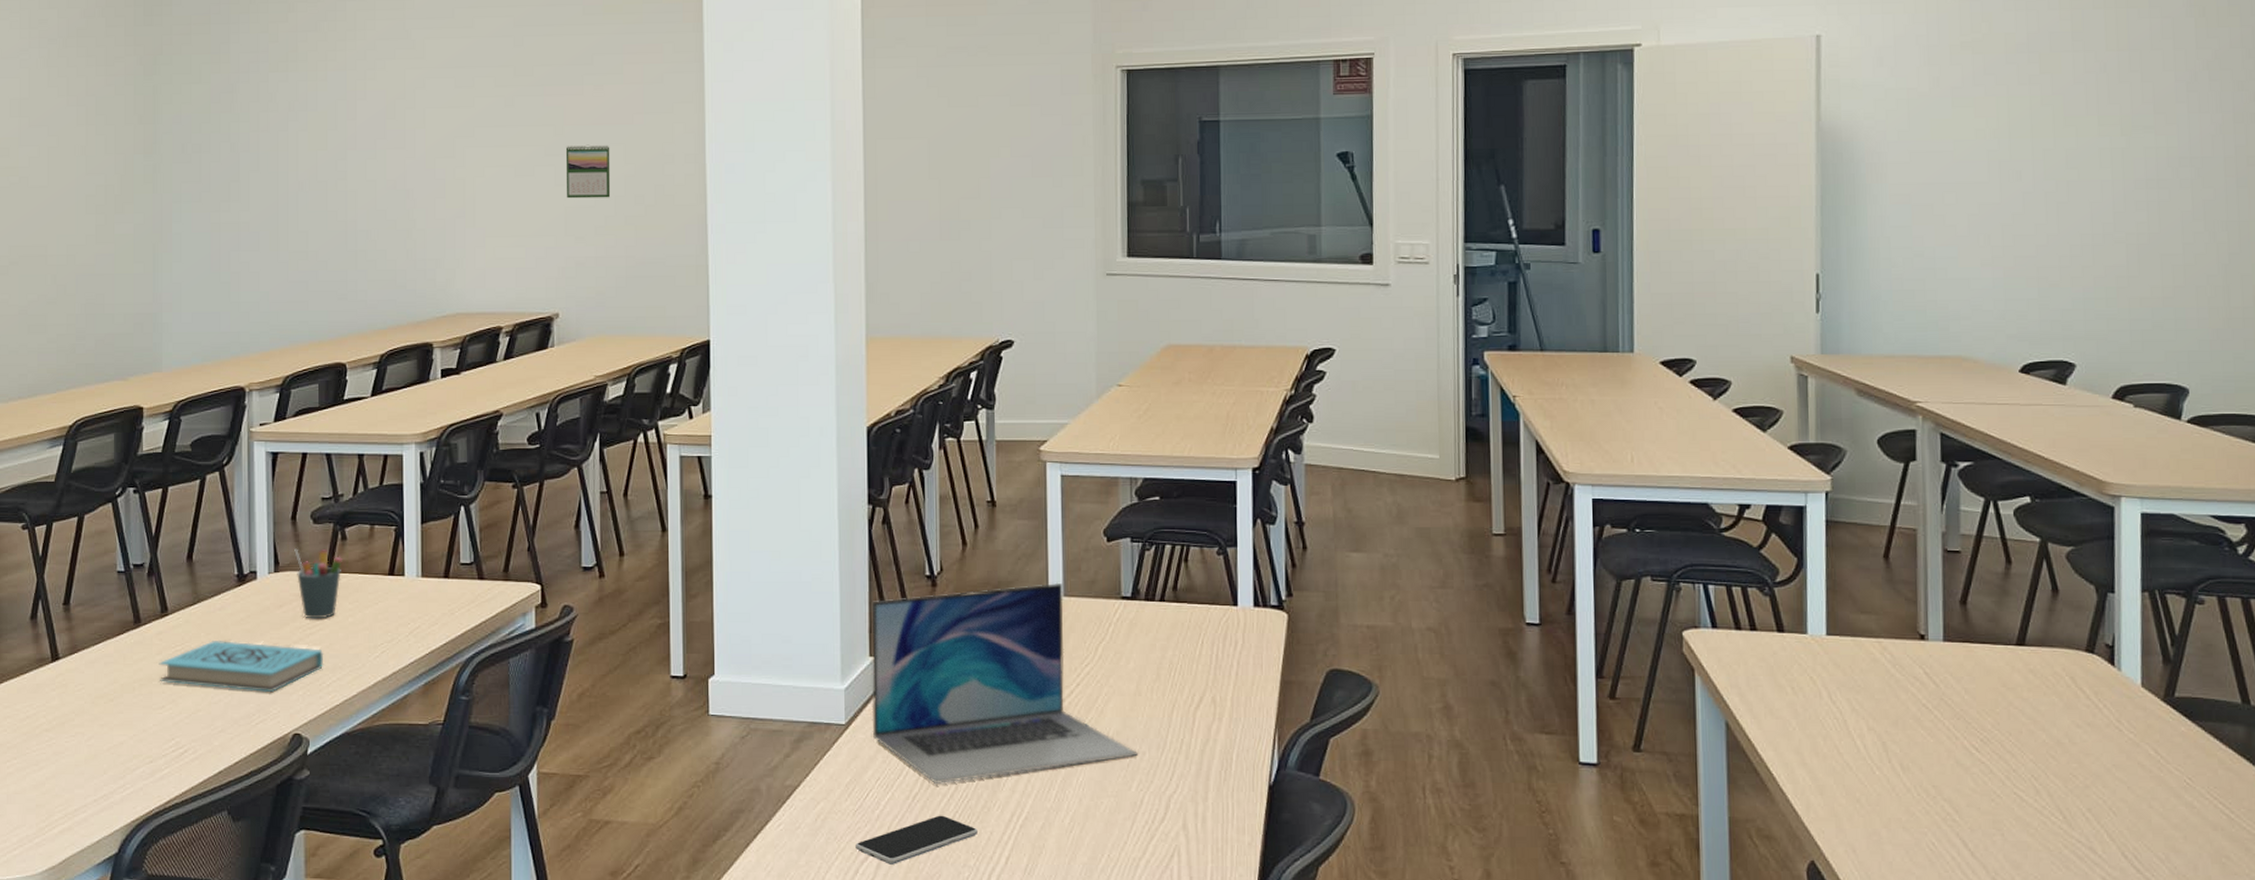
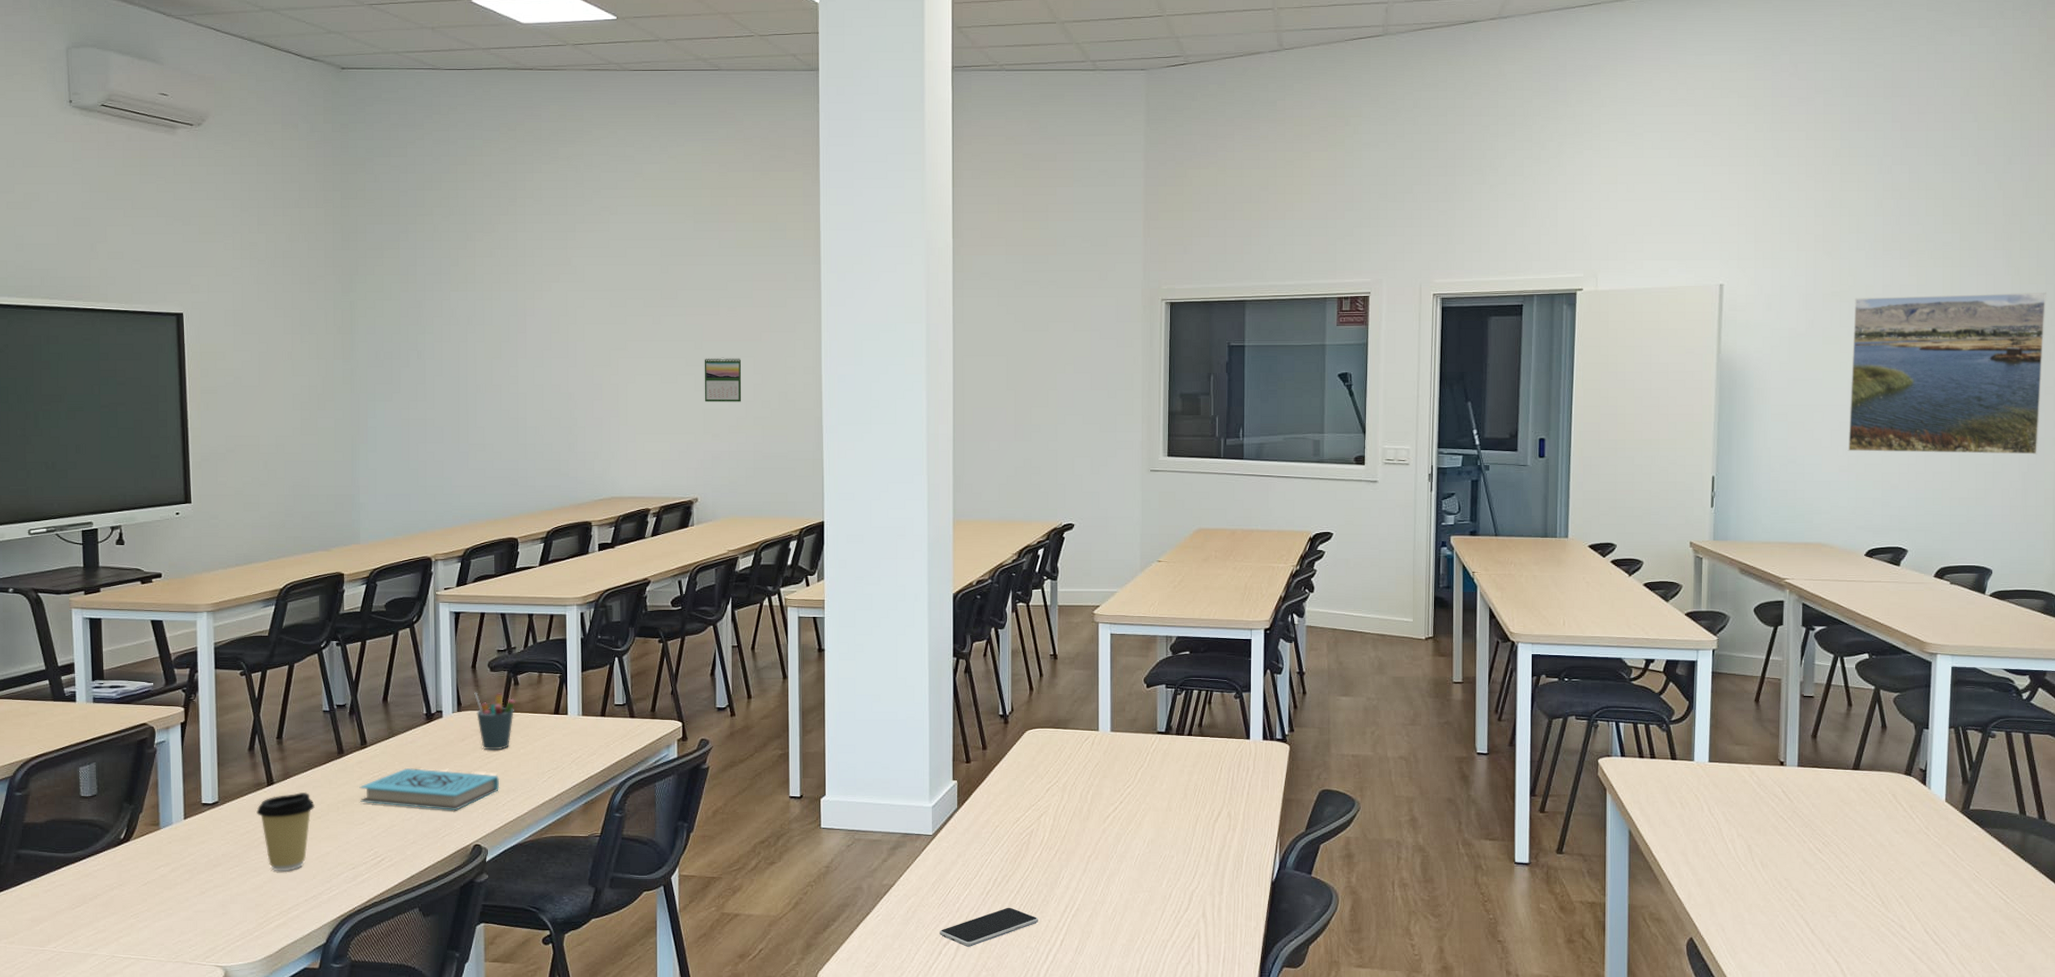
coffee cup: none [39,668,106,766] -> present [256,791,315,872]
laptop: present [871,582,1138,783] -> none [954,720,1168,882]
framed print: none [1990,38,2243,242] -> present [1847,293,2046,455]

